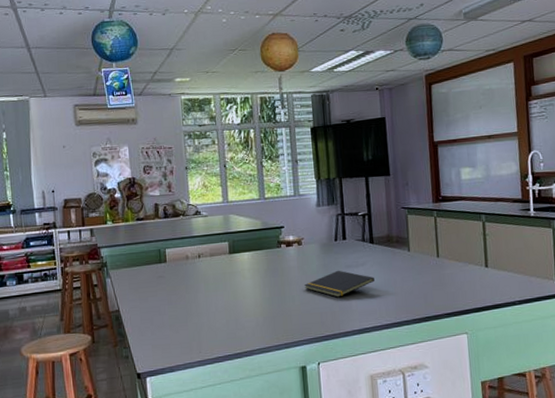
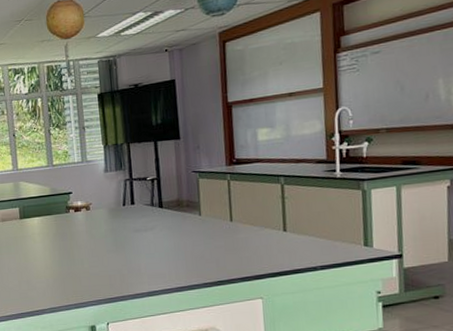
notepad: present [305,270,374,298] -> none [93,234,164,261]

